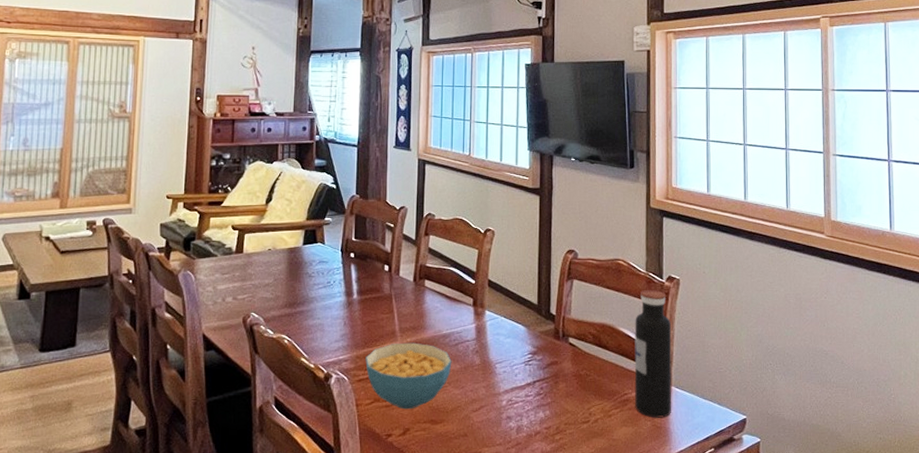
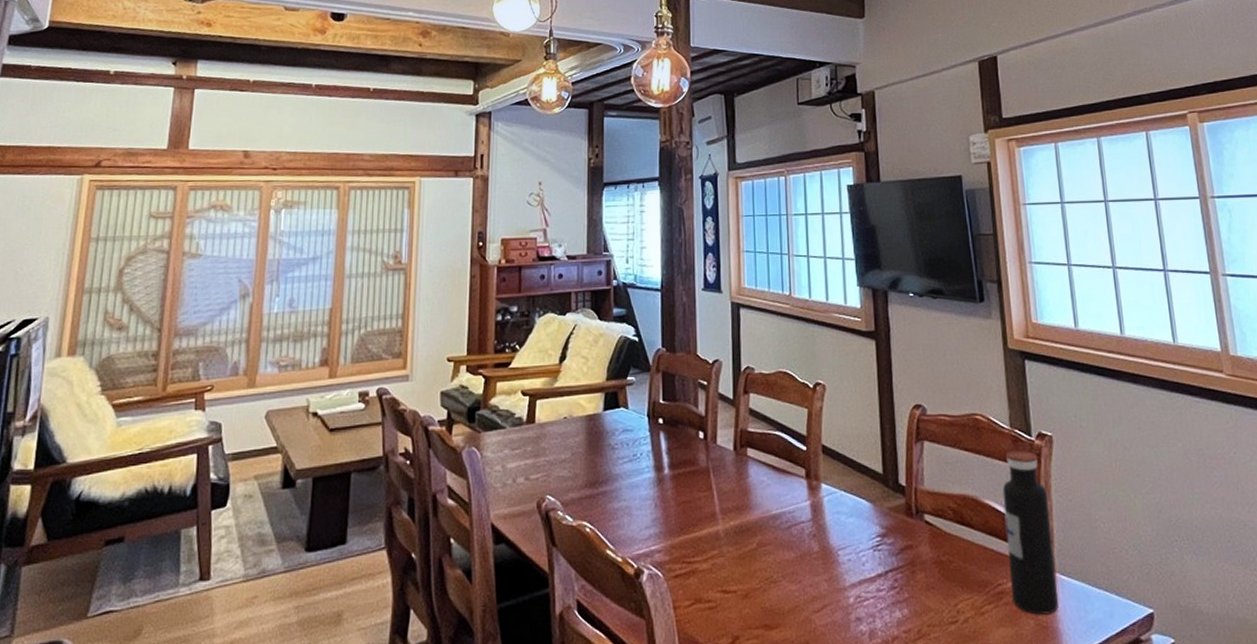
cereal bowl: present [365,342,452,410] -> none [682,526,785,612]

